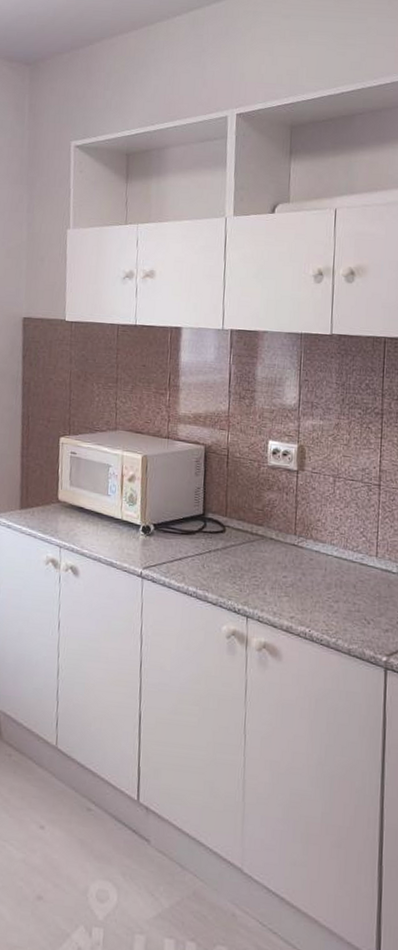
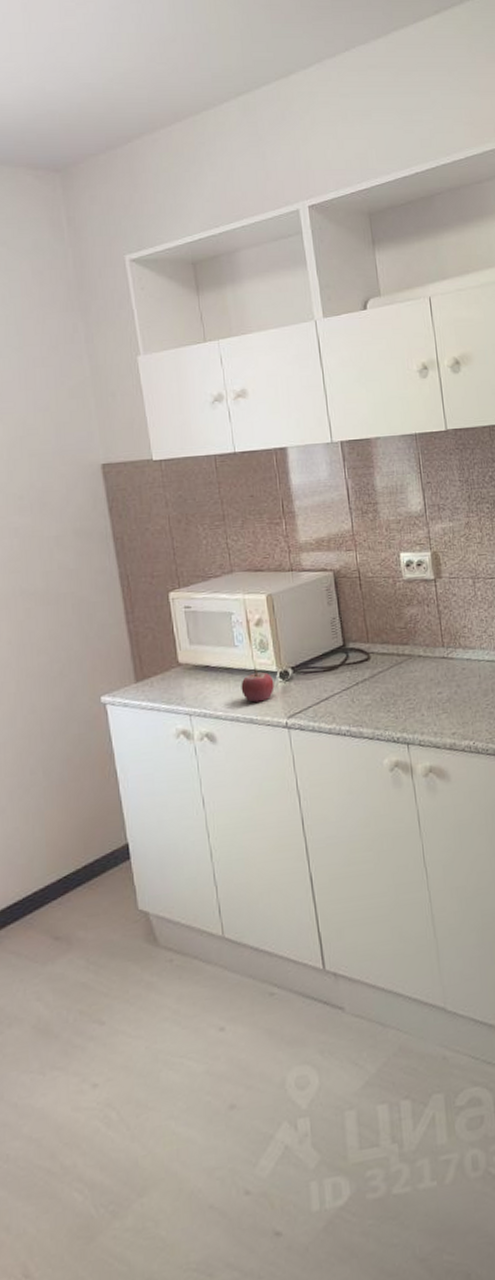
fruit: none [107,518,137,549] -> present [241,668,275,703]

